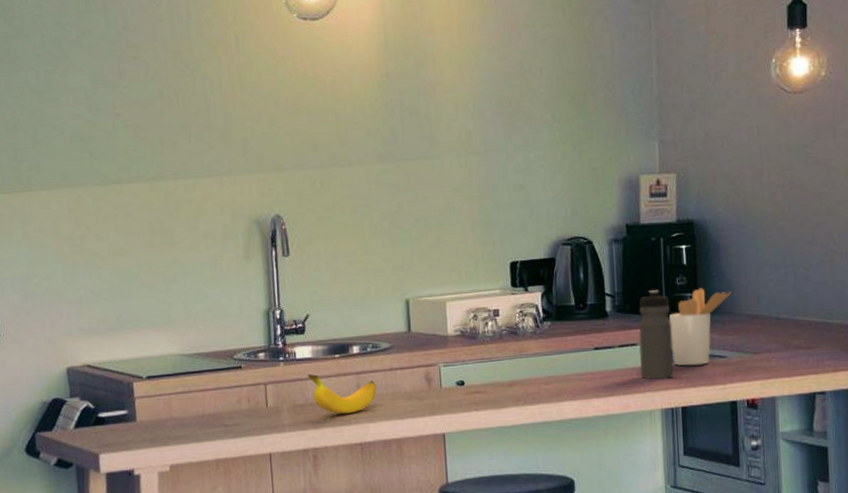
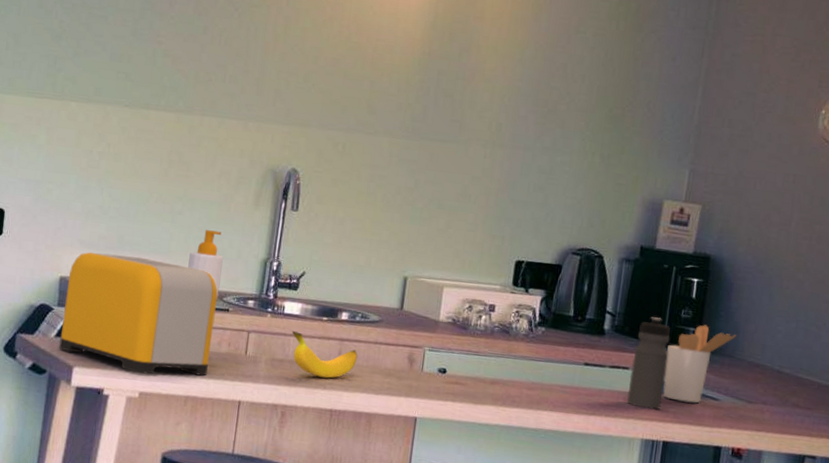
toaster: none [75,332,233,447] -> present [59,252,218,376]
soap bottle: none [191,291,228,358] -> present [188,230,223,299]

